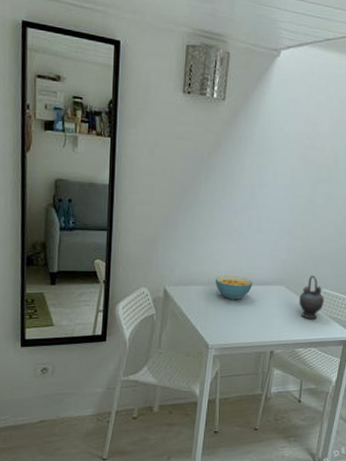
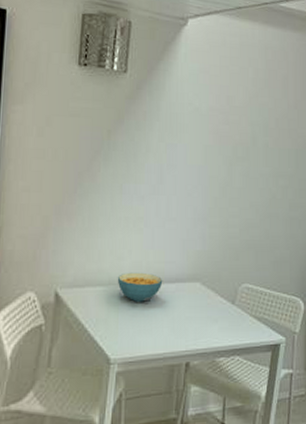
teapot: present [299,275,325,319] -> none [218,268,248,321]

